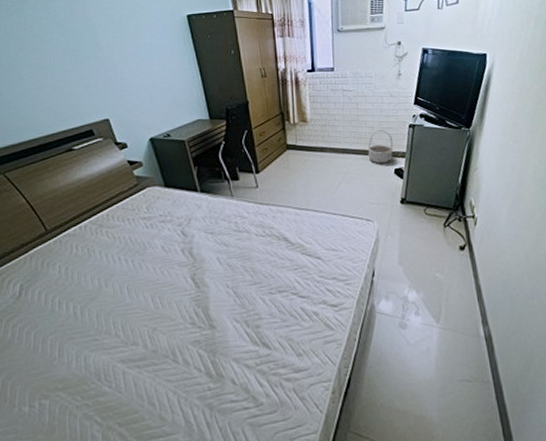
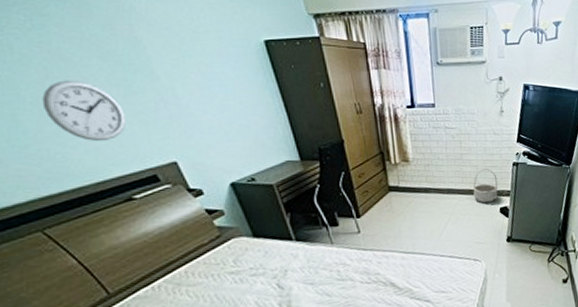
wall clock: none [15,51,74,102] -> present [42,80,127,142]

